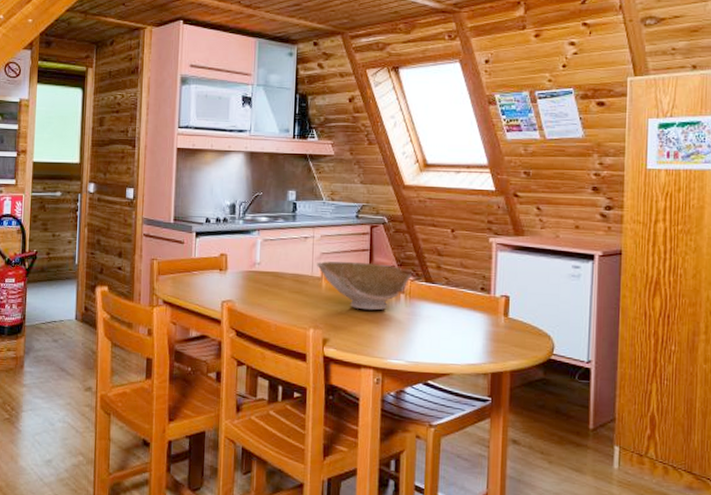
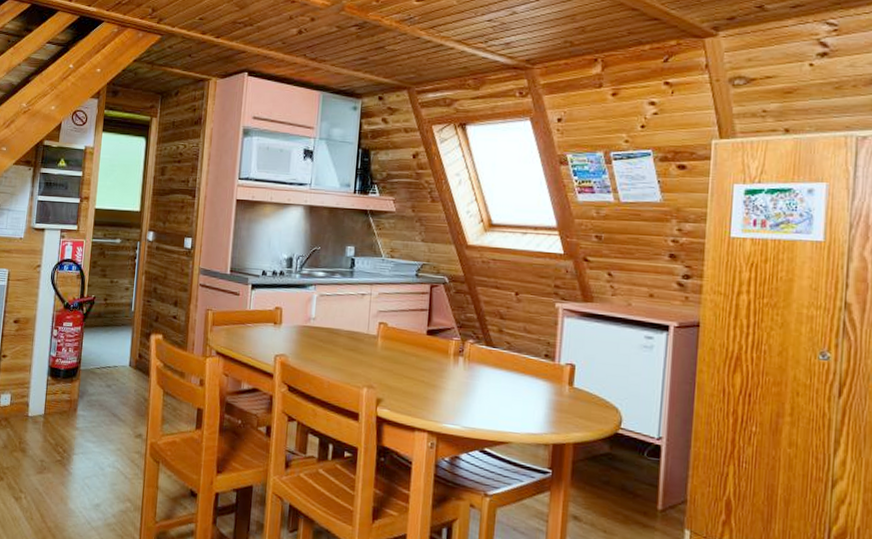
bowl: present [317,261,412,310] -> none [373,319,472,372]

